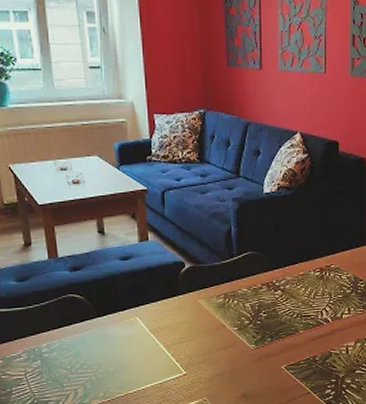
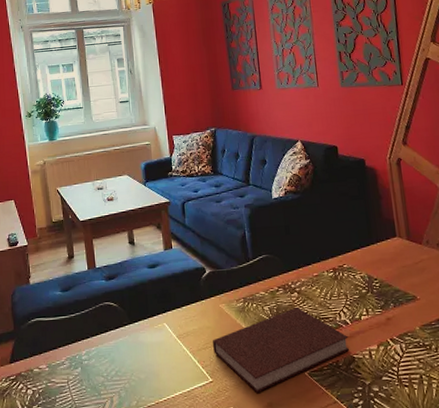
notebook: none [189,304,328,385] -> present [213,306,350,393]

